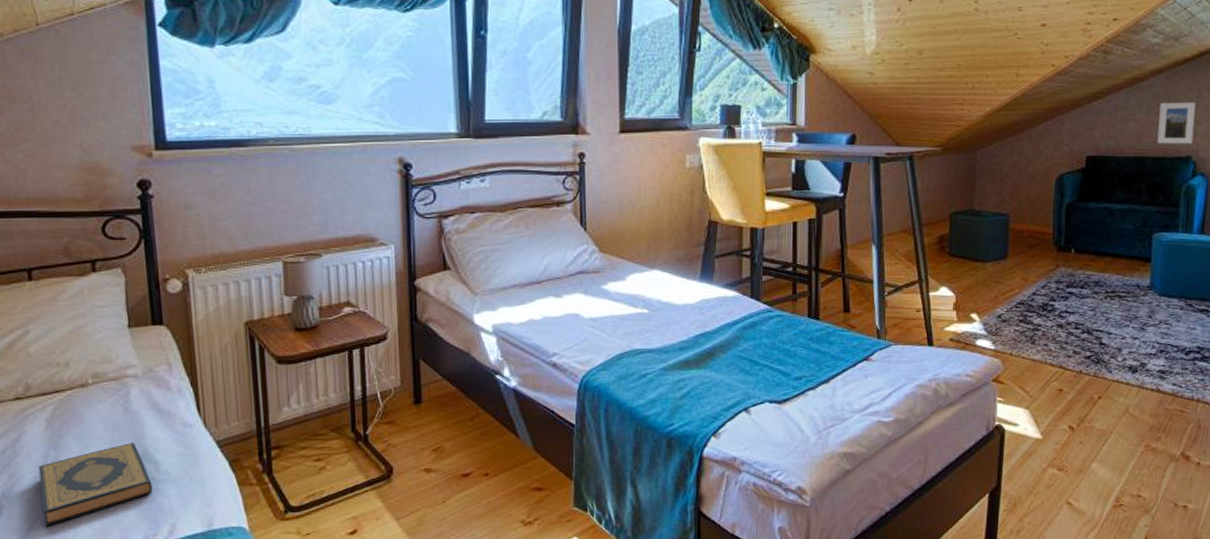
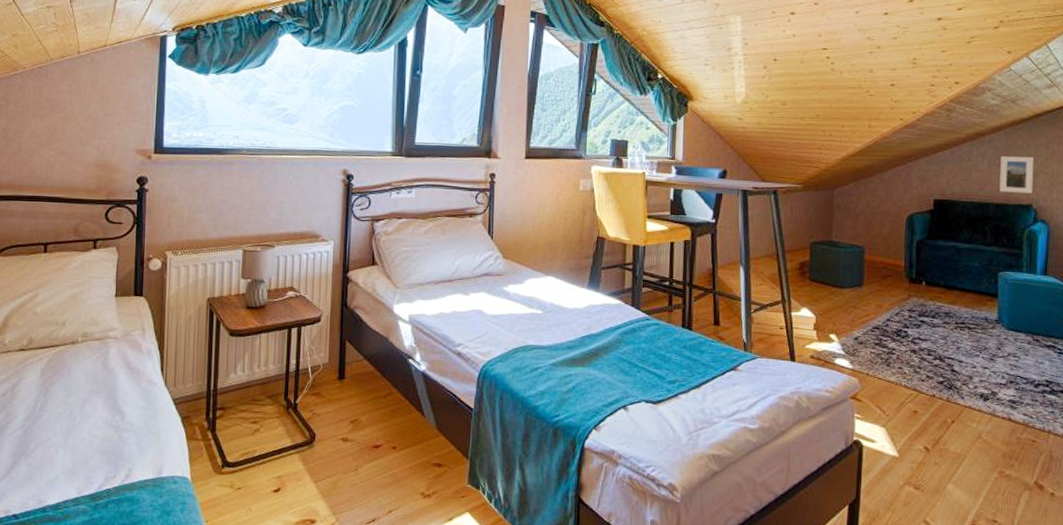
hardback book: present [38,443,153,527] -> none [27,394,117,462]

